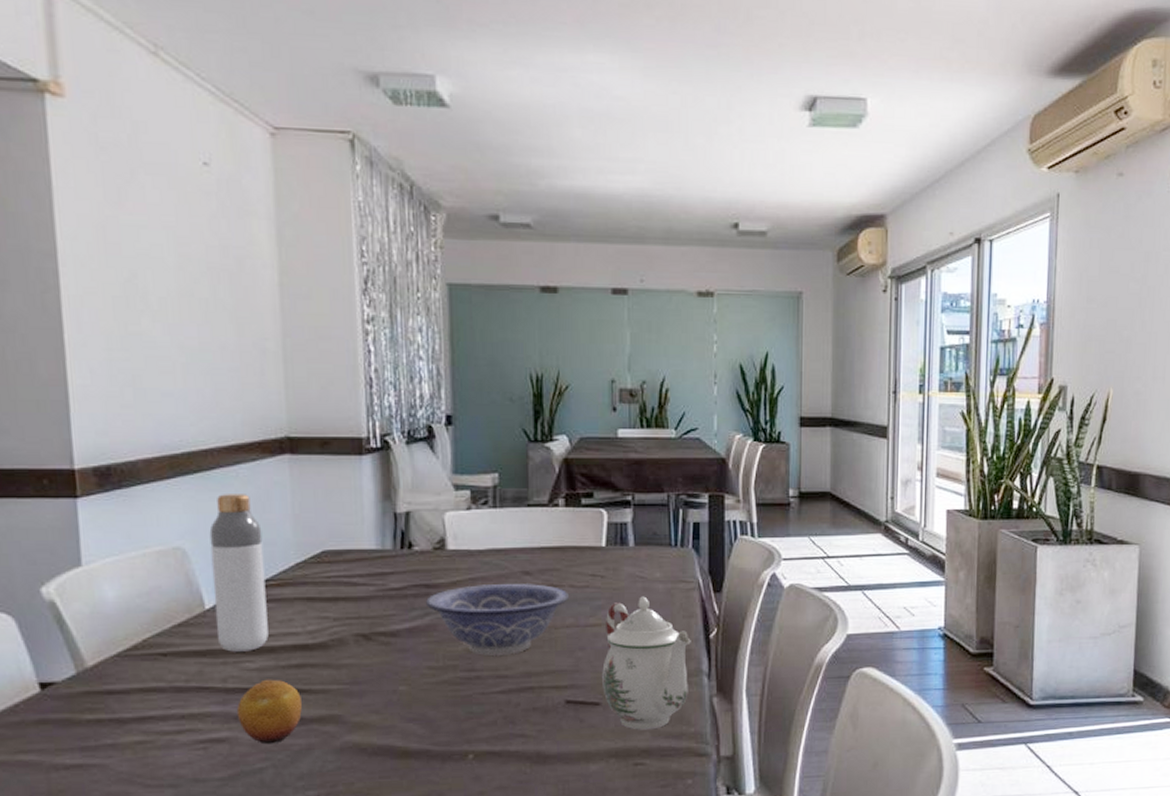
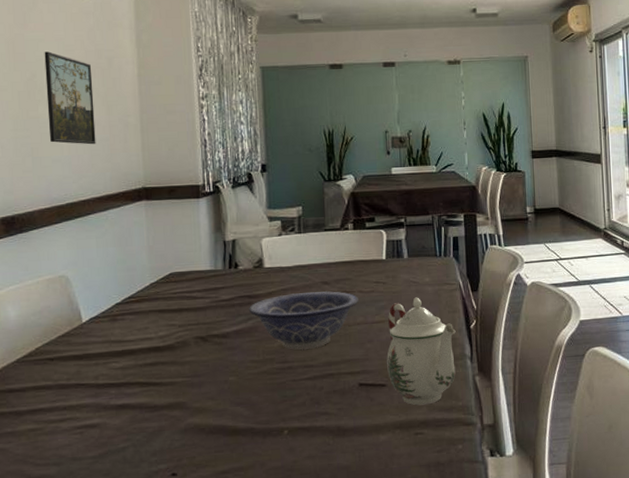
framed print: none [147,243,222,376] -> present [44,51,96,145]
bottle: present [209,494,269,652] -> none [86,232,130,355]
fruit: present [236,679,302,745] -> none [105,375,155,428]

